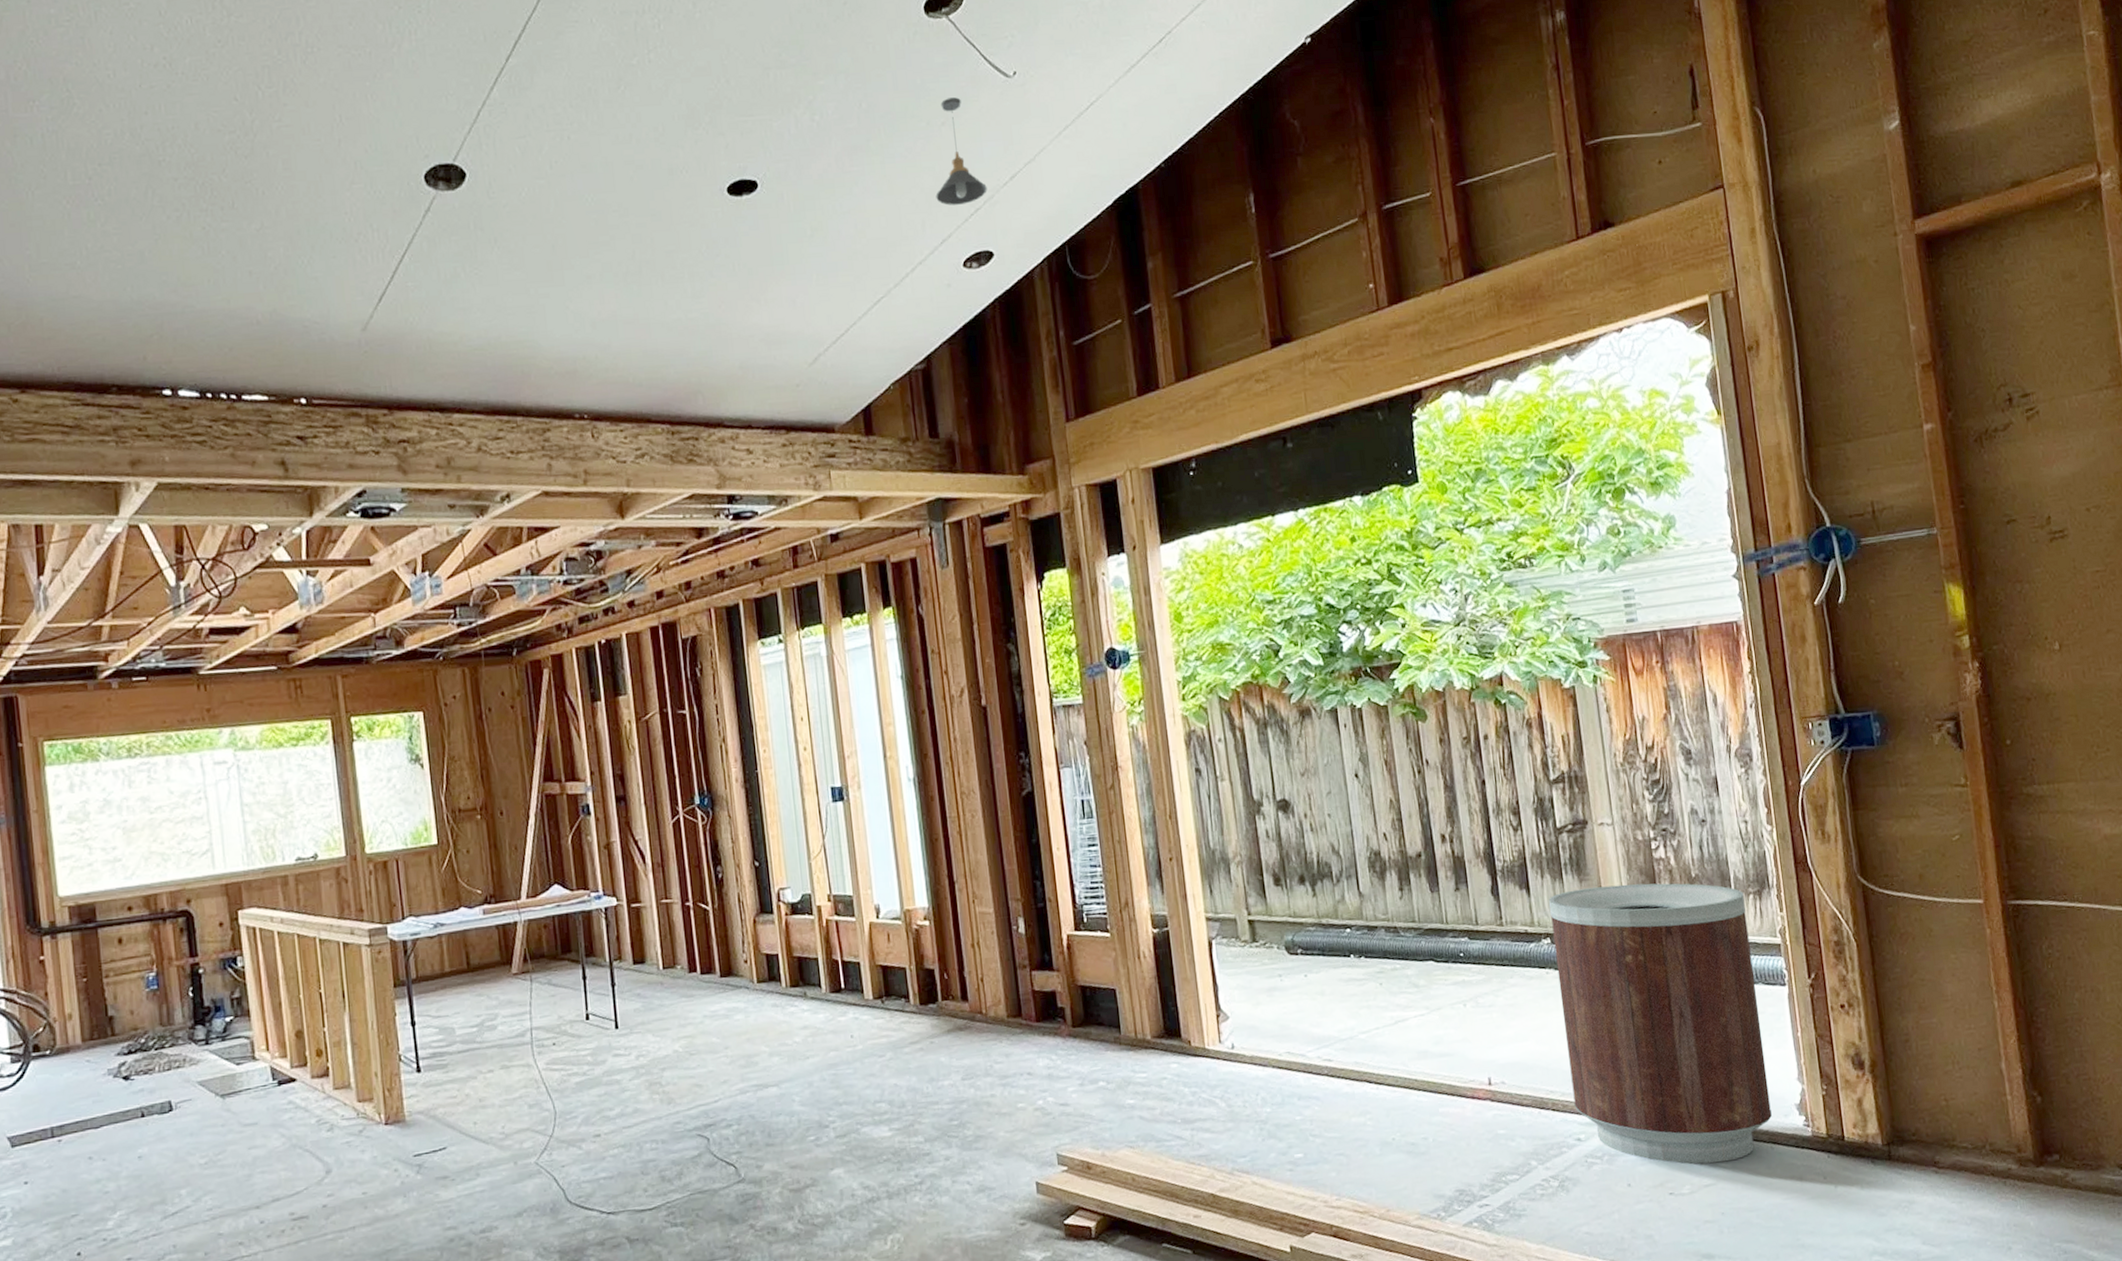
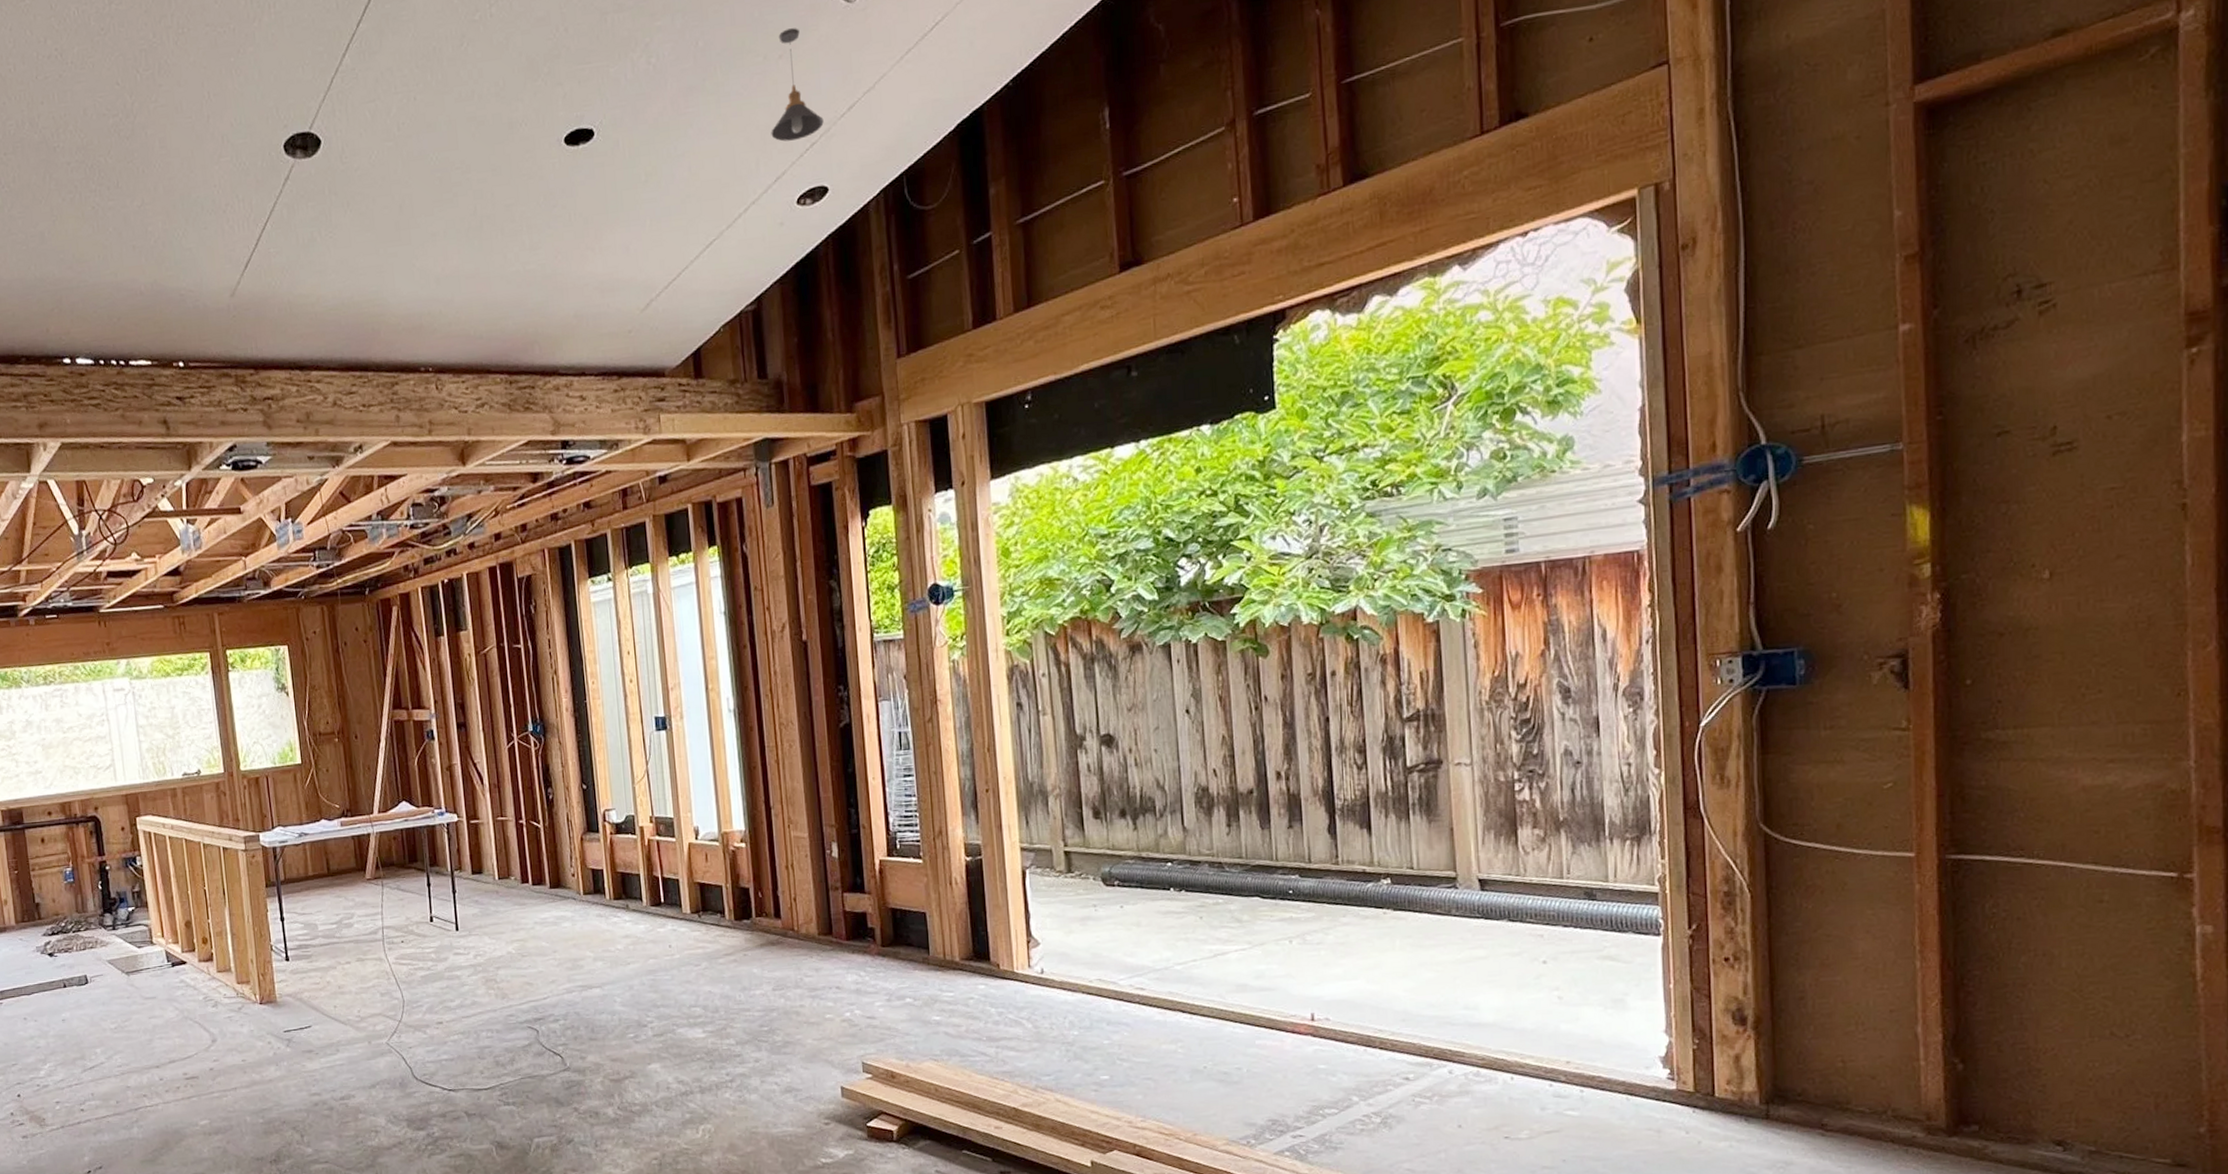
trash can: present [1548,883,1772,1164] -> none [1391,826,1631,1111]

